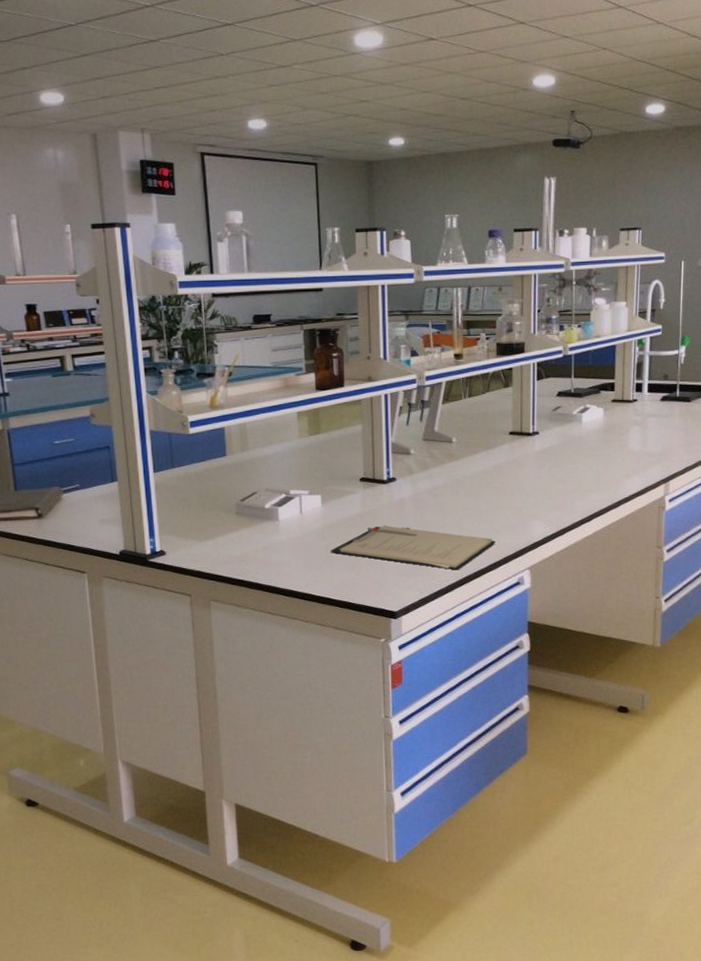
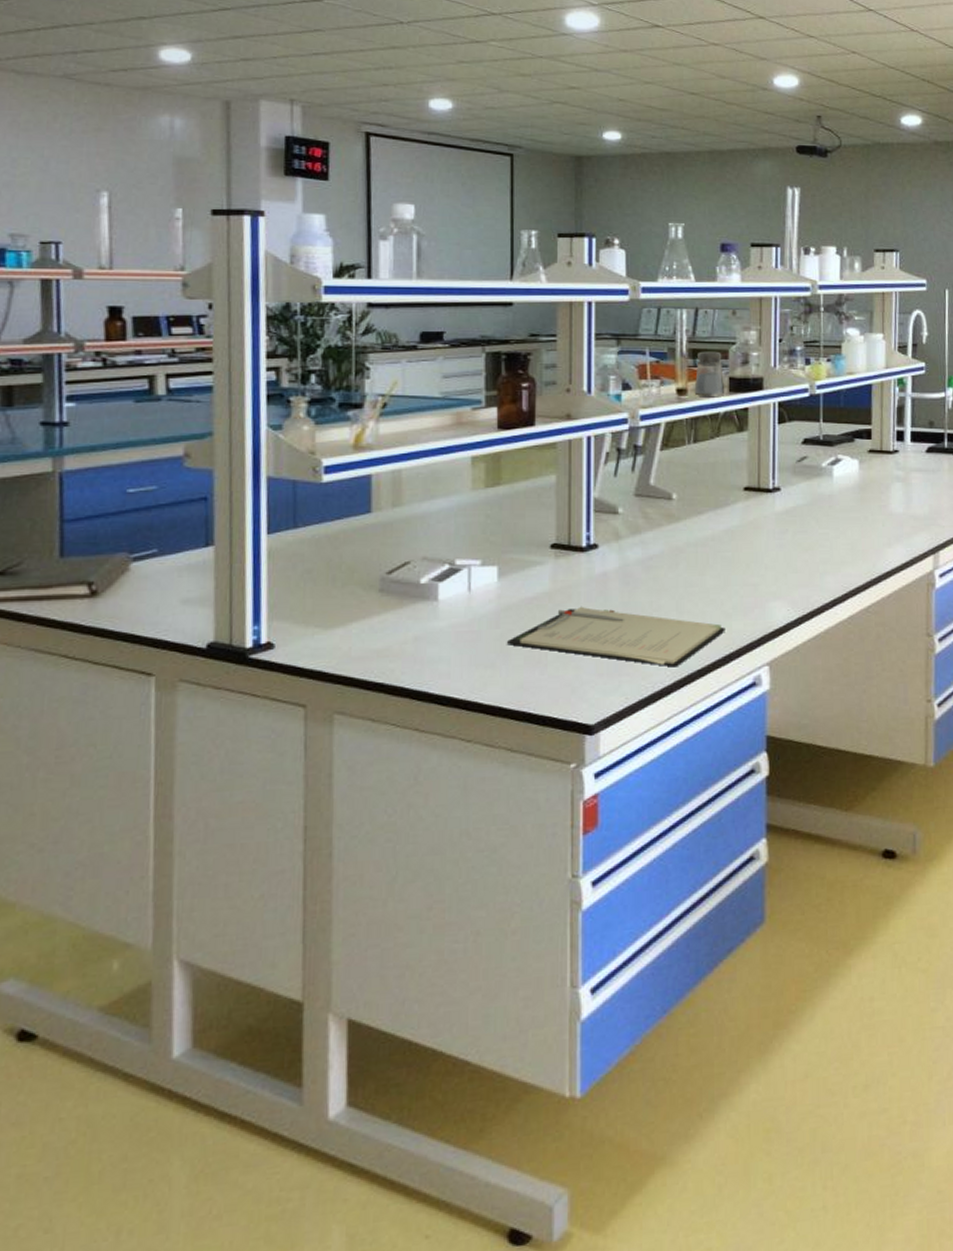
salt shaker: none [468,322,493,360] -> present [694,351,724,398]

